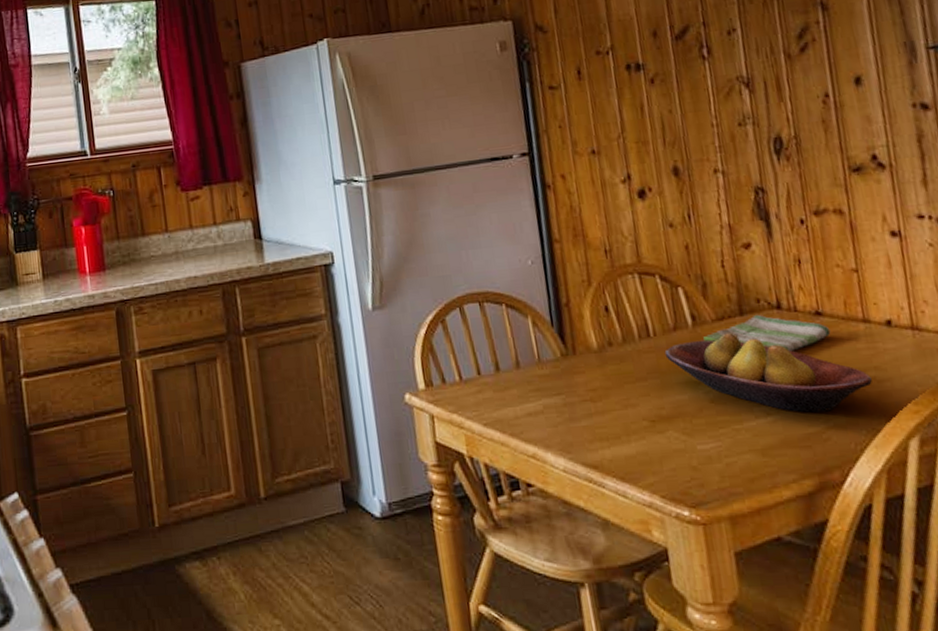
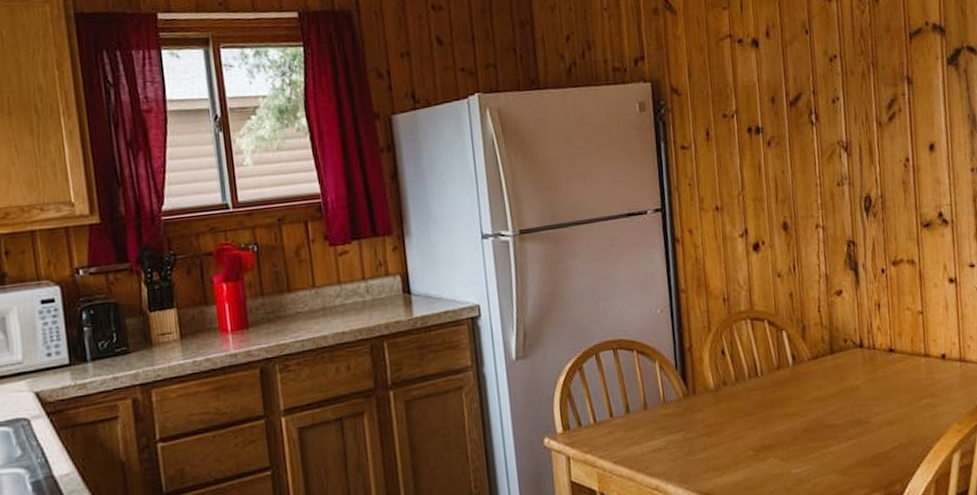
fruit bowl: present [664,333,872,413] -> none [769,369,929,436]
dish towel: present [703,314,831,352] -> none [801,352,900,384]

